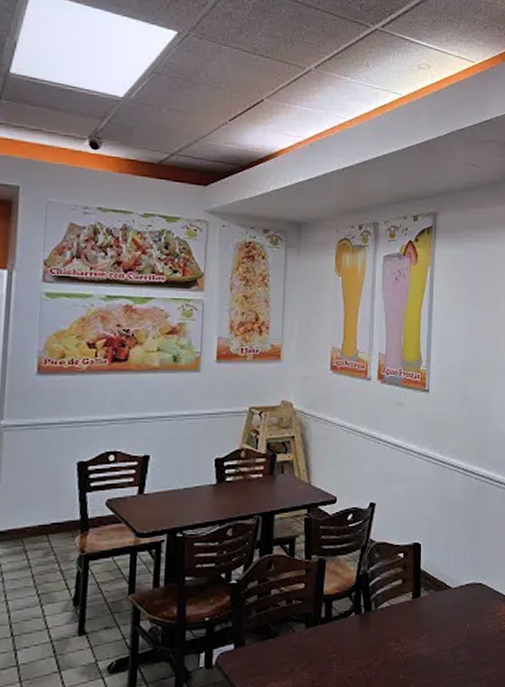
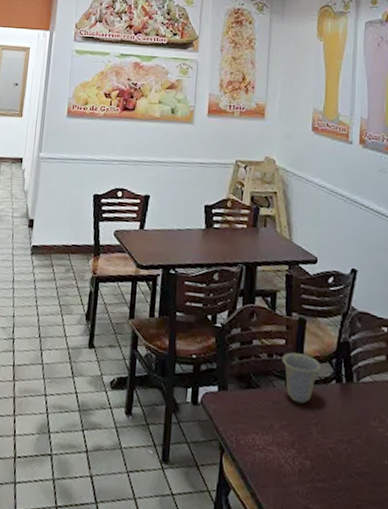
cup: none [301,593,341,642] -> present [282,352,322,404]

